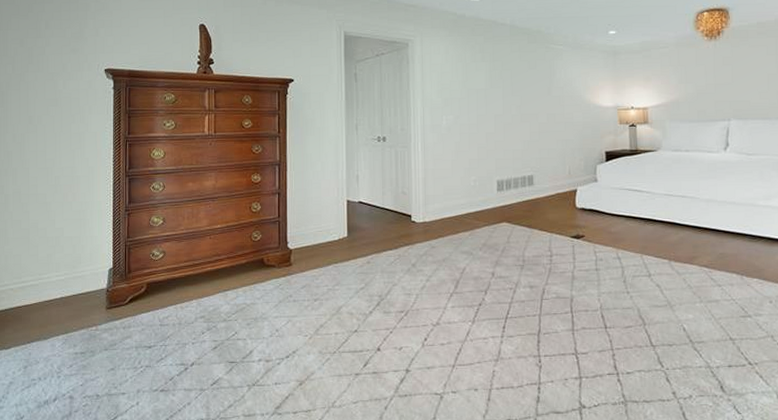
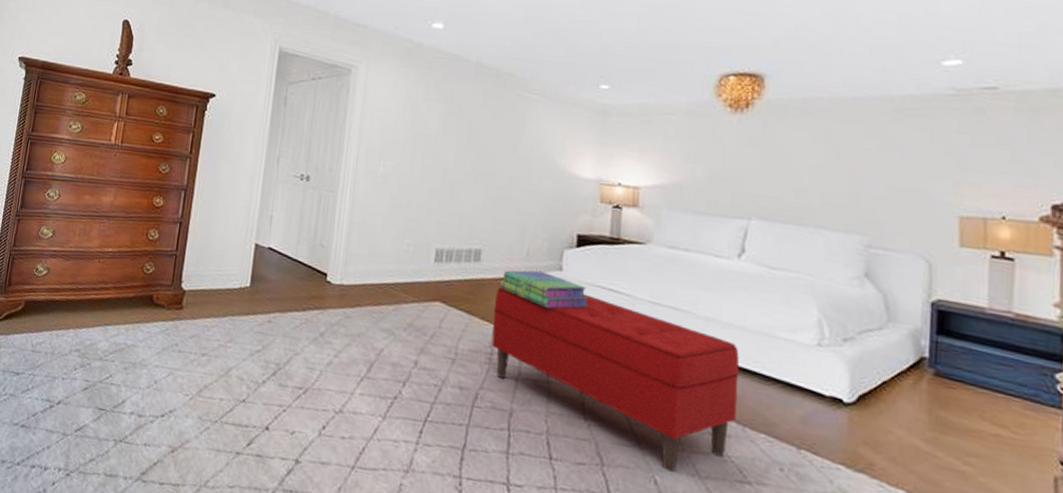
bench: none [548,197,736,319] -> present [491,287,740,472]
stack of books: none [551,184,620,213] -> present [500,270,589,309]

